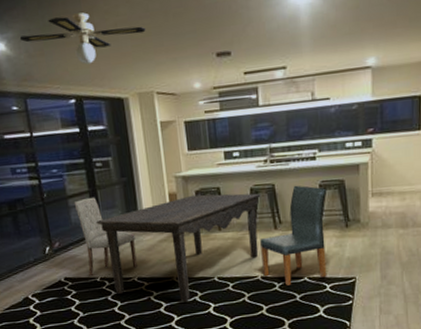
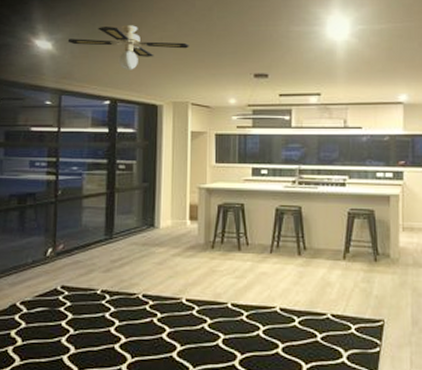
dining chair: present [74,197,137,276] -> none [88,199,147,286]
dining table: present [96,193,261,302] -> none [107,209,286,330]
dining chair: present [260,185,327,286] -> none [282,210,356,322]

